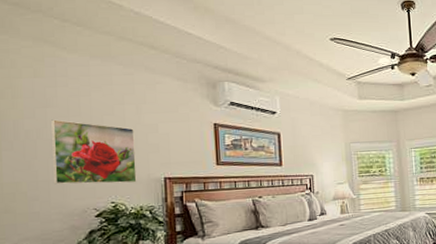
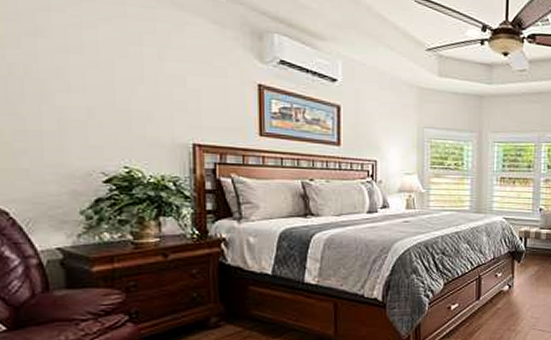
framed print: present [51,119,137,184] -> none [44,53,158,147]

